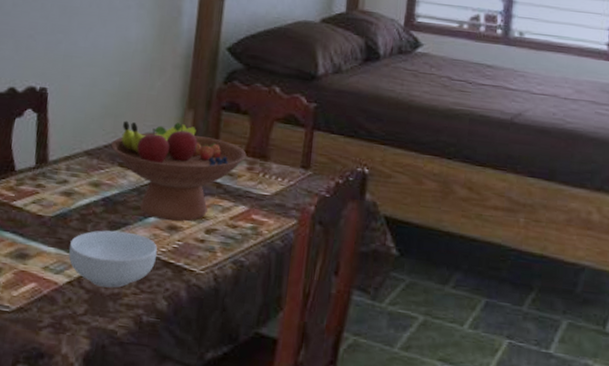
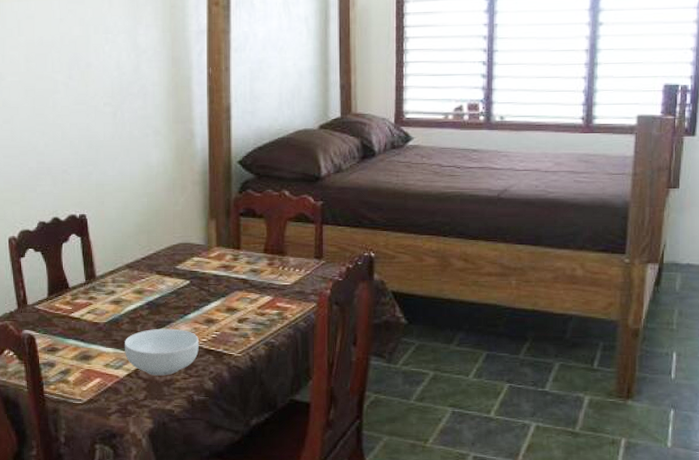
fruit bowl: present [111,120,247,222] -> none [147,231,266,316]

